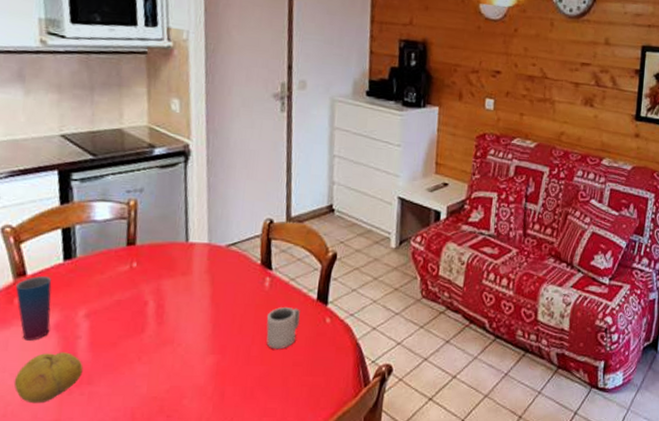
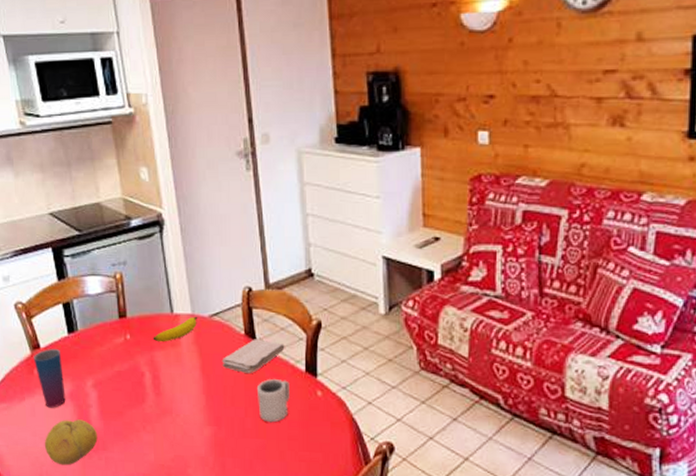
banana: none [162,245,213,271] -> present [153,316,197,343]
washcloth: none [233,268,300,302] -> present [221,339,285,373]

